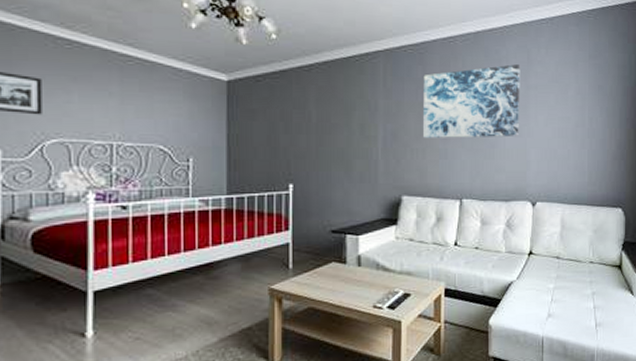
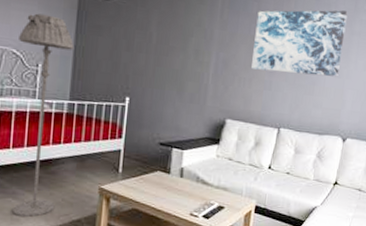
floor lamp: none [165,104,227,331] -> present [11,13,75,217]

